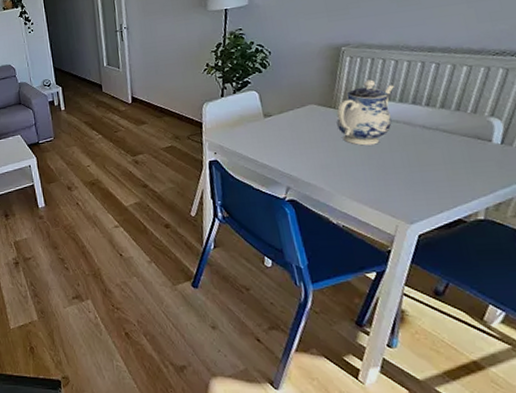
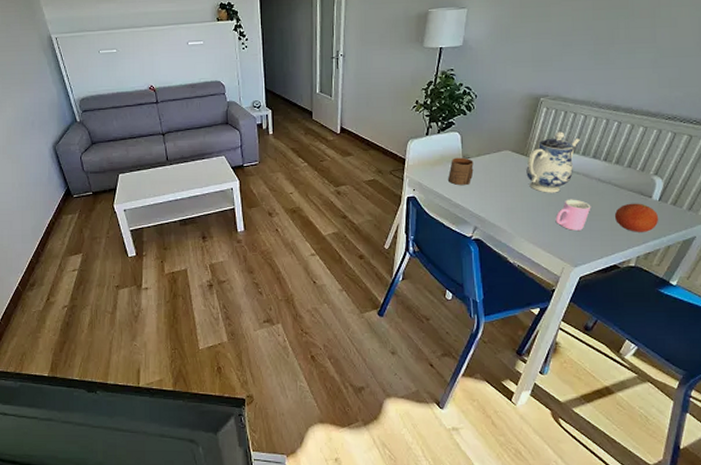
cup: none [250,115,278,146] -> present [448,157,474,186]
cup: none [378,149,420,184] -> present [555,199,591,230]
fruit: none [449,148,506,181] -> present [615,203,659,232]

